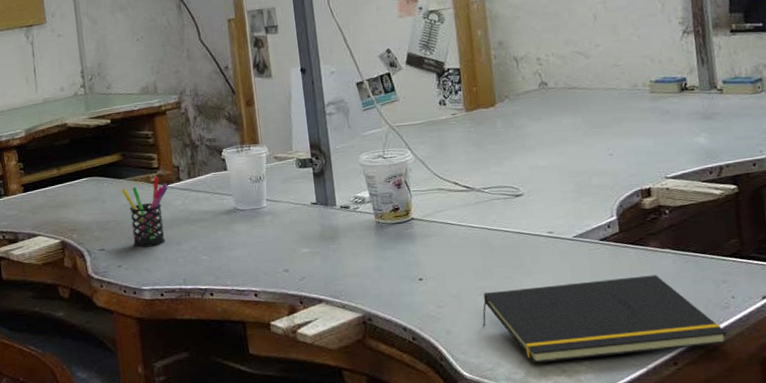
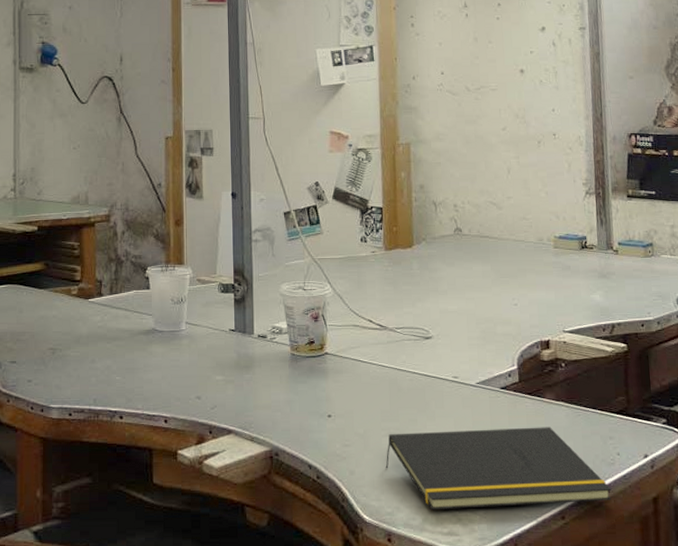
pen holder: present [121,176,168,248] -> none [40,289,88,363]

